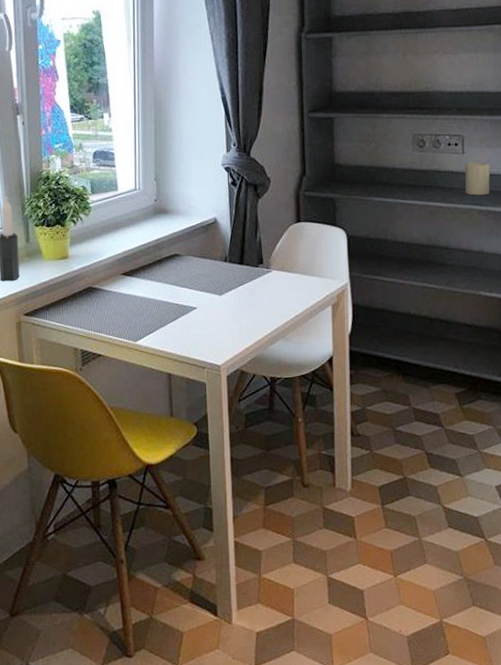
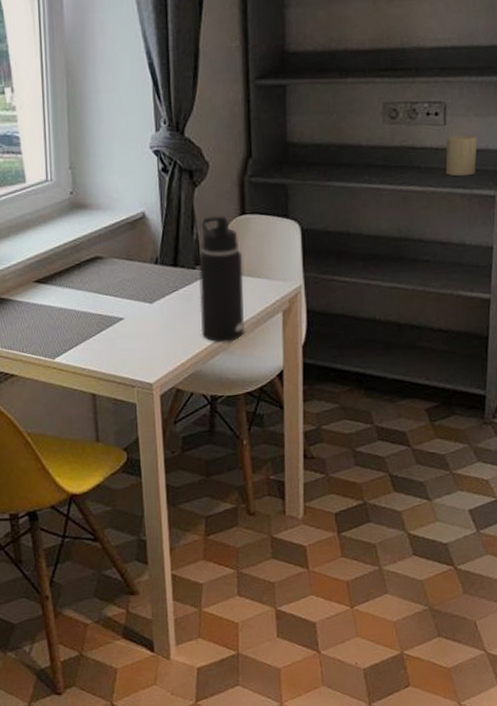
water bottle: none [261,223,300,331] -> present [198,216,245,342]

